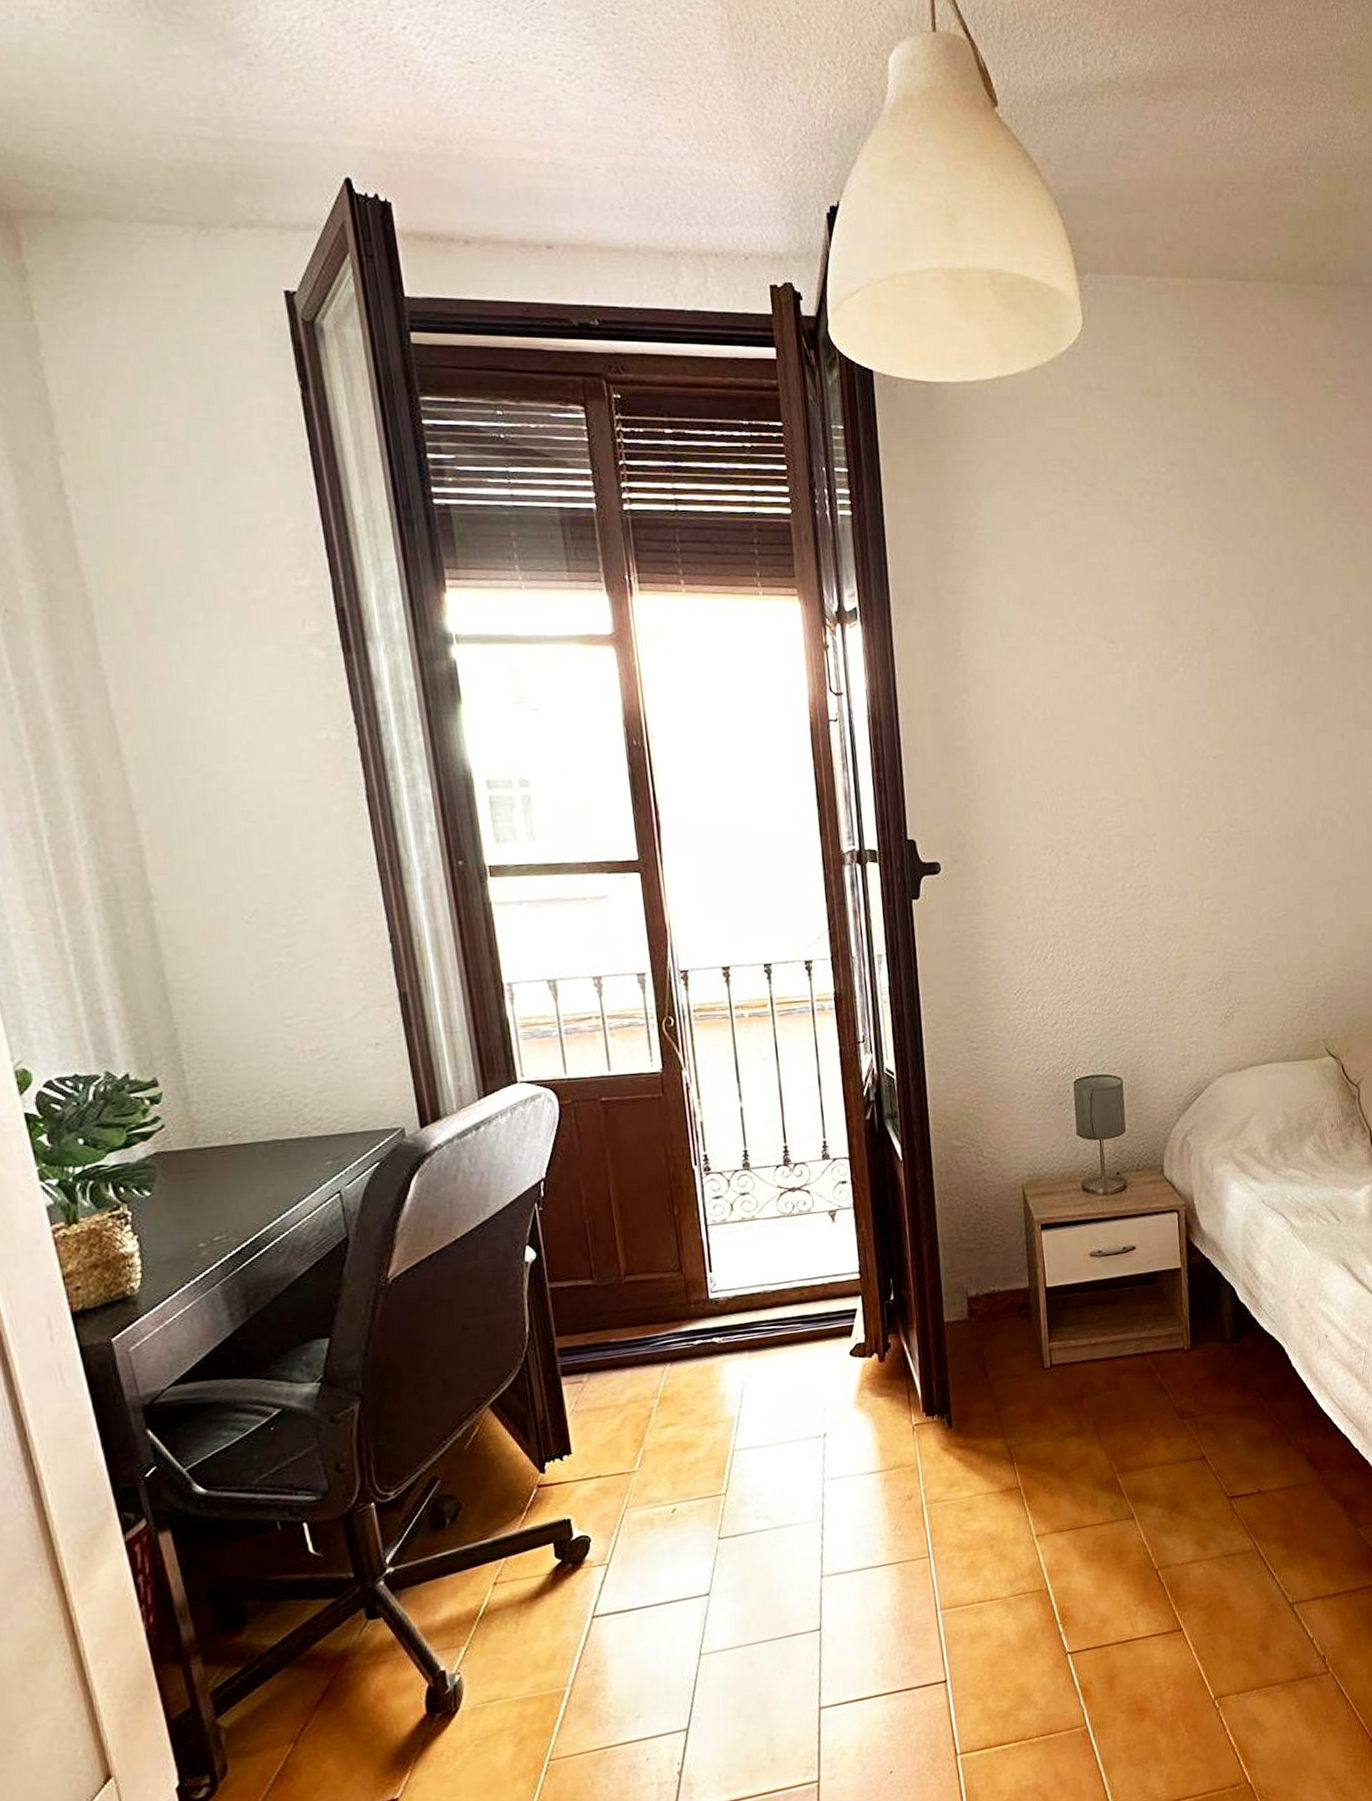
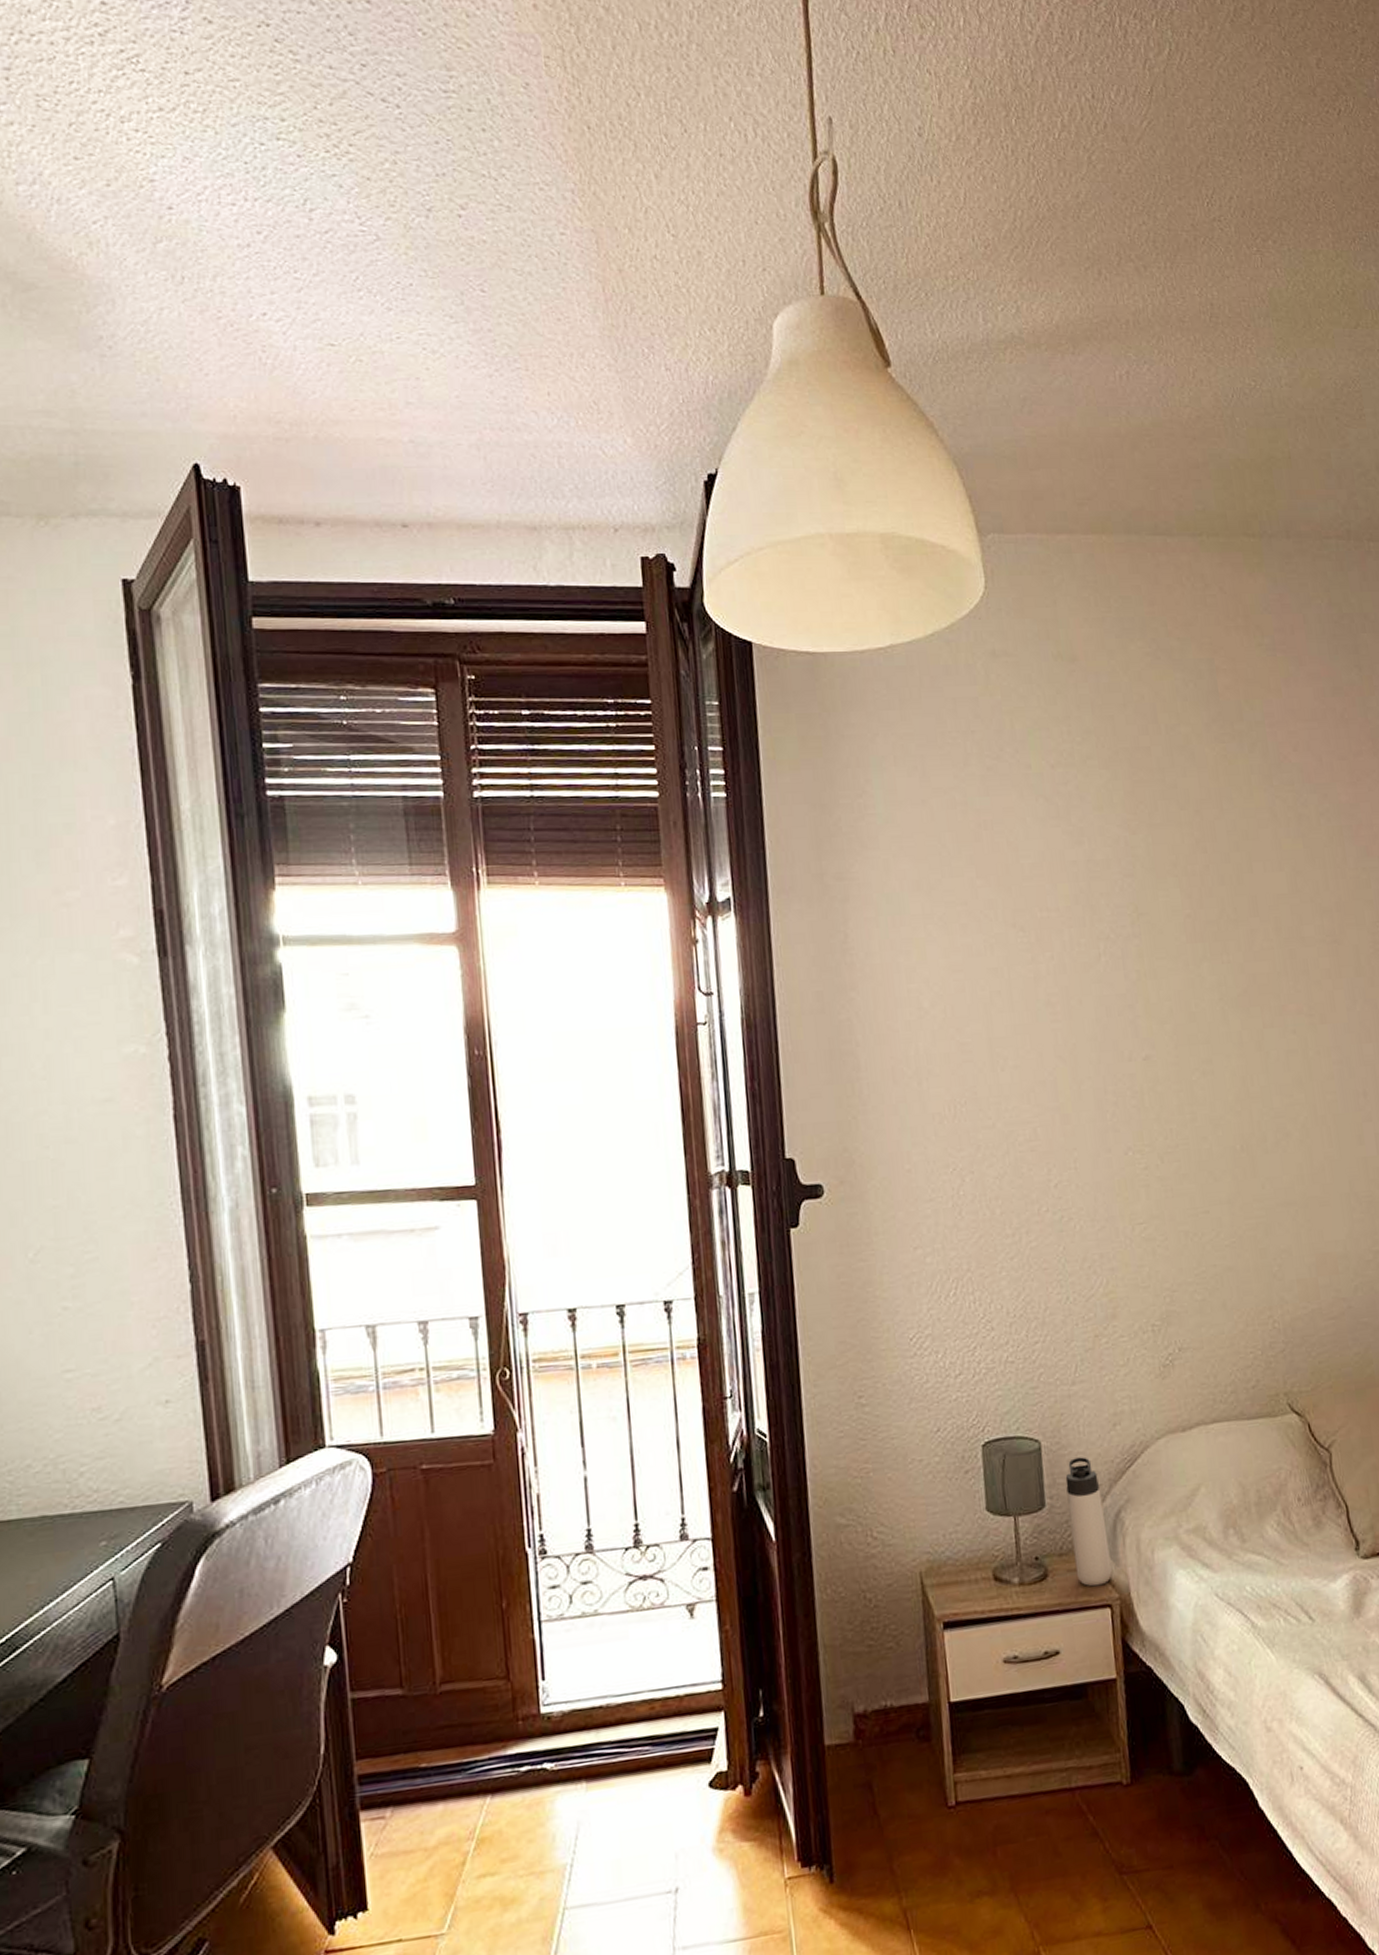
thermos bottle: none [1142,1091,1179,1196] -> present [1065,1457,1112,1587]

